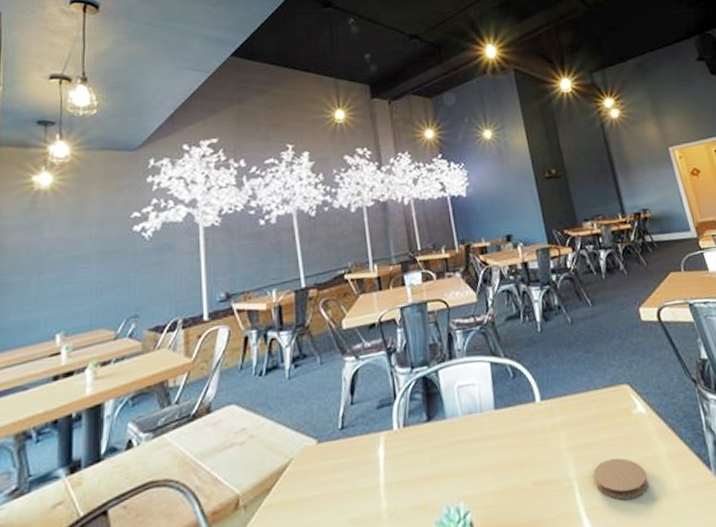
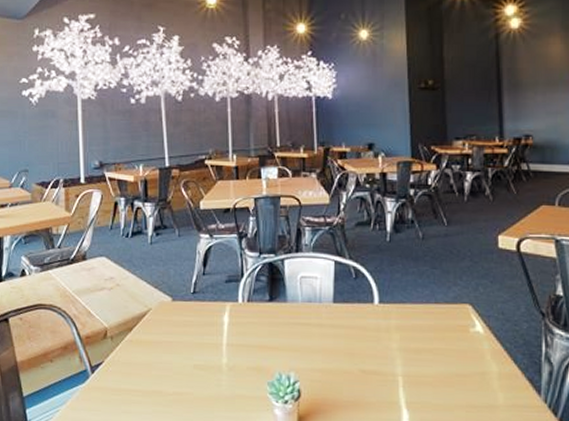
coaster: present [593,458,649,500] -> none [420,366,473,403]

